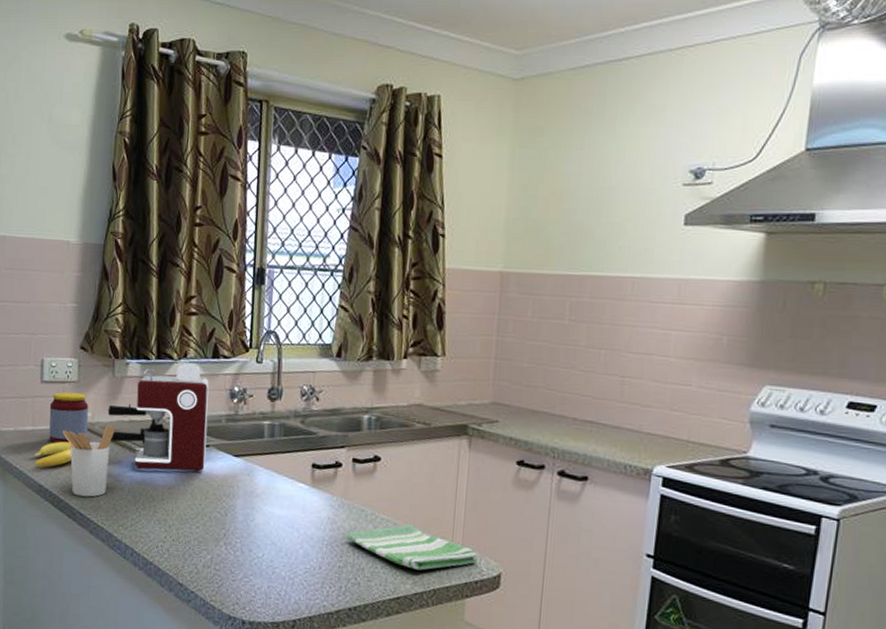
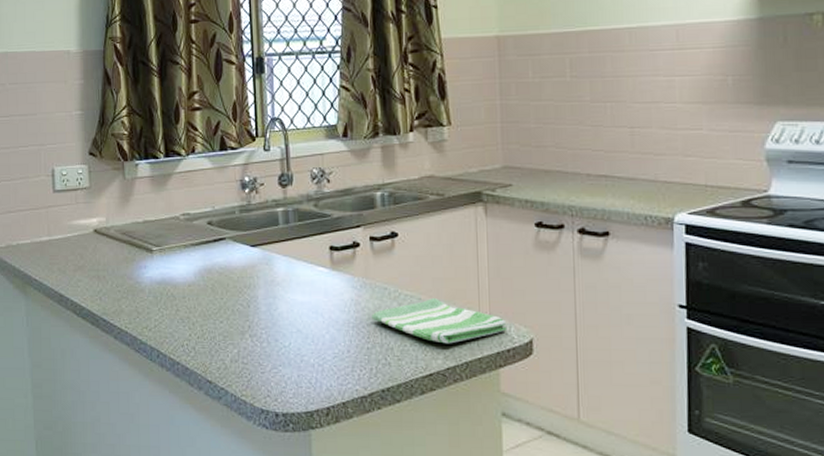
banana: present [34,441,72,467] -> none [53,249,90,276]
jar: present [49,391,89,444] -> none [64,198,104,251]
utensil holder: present [62,425,115,497] -> none [78,228,130,302]
coffee maker: present [107,363,209,472] -> none [121,158,223,270]

